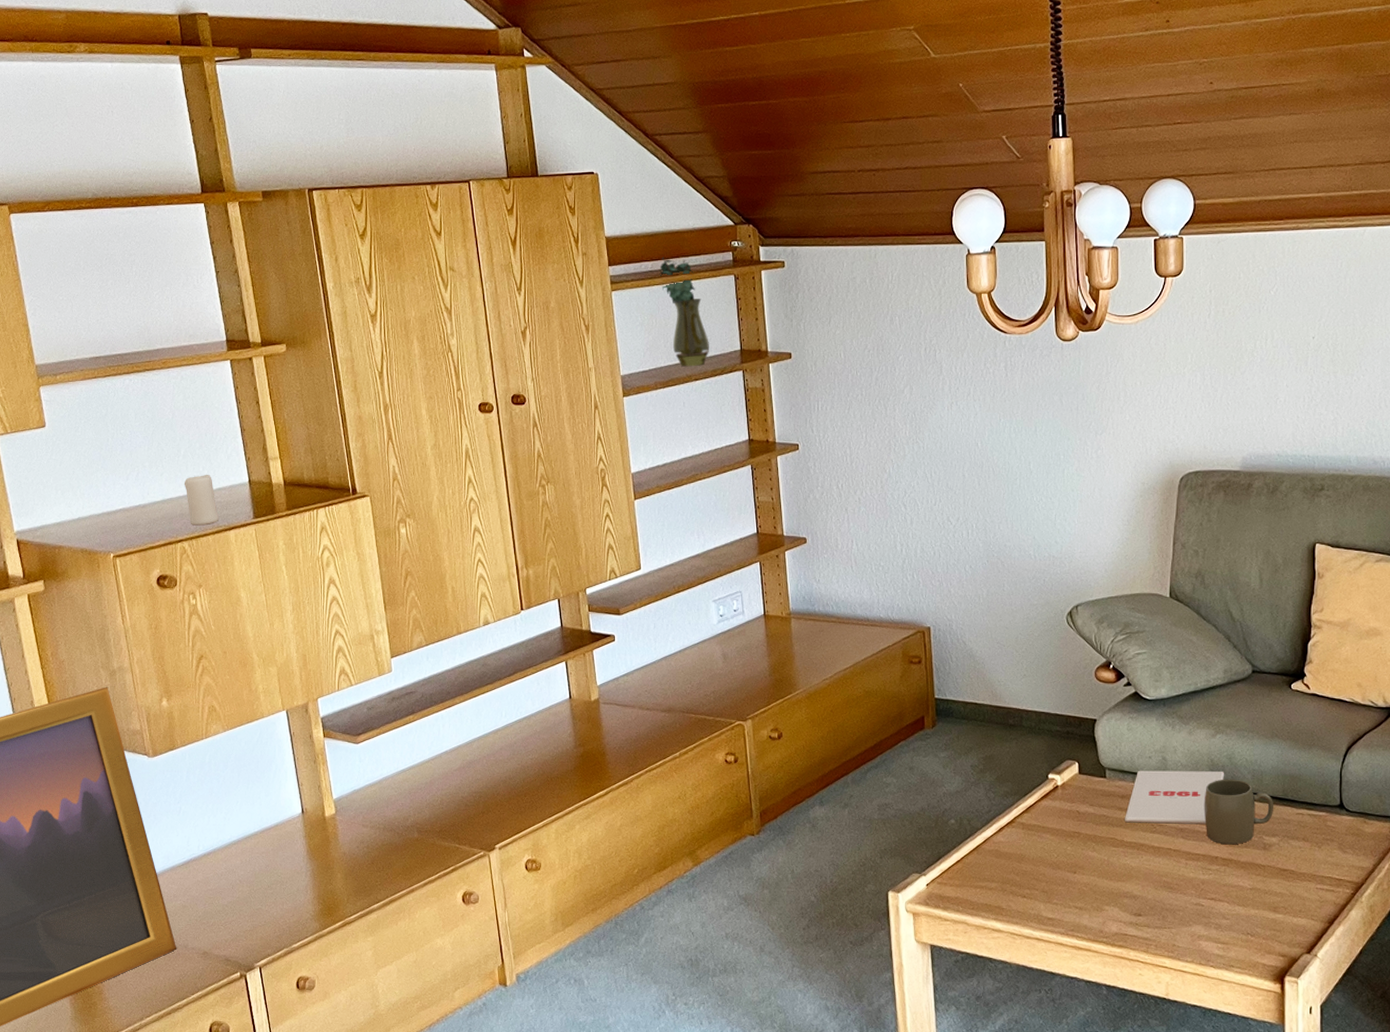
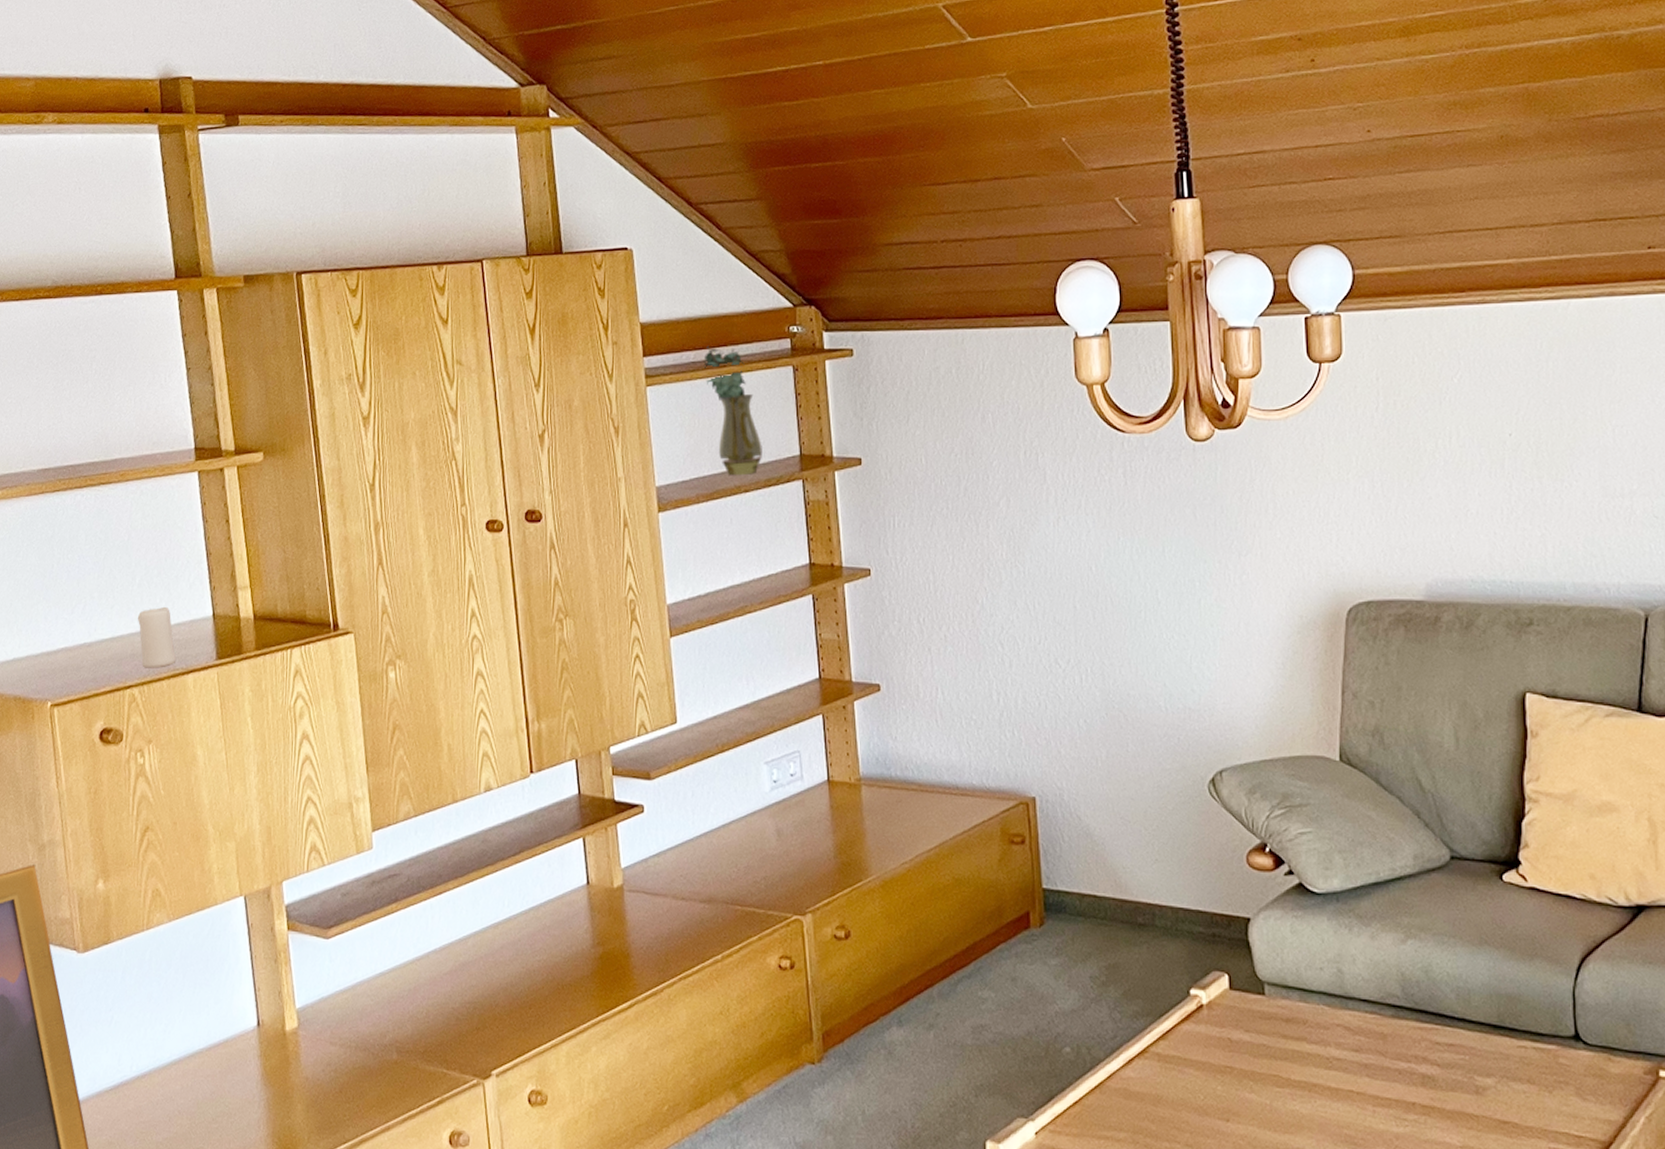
magazine: present [1125,770,1224,825] -> none [1291,985,1419,1059]
mug: present [1203,779,1274,845] -> none [1394,998,1488,1087]

